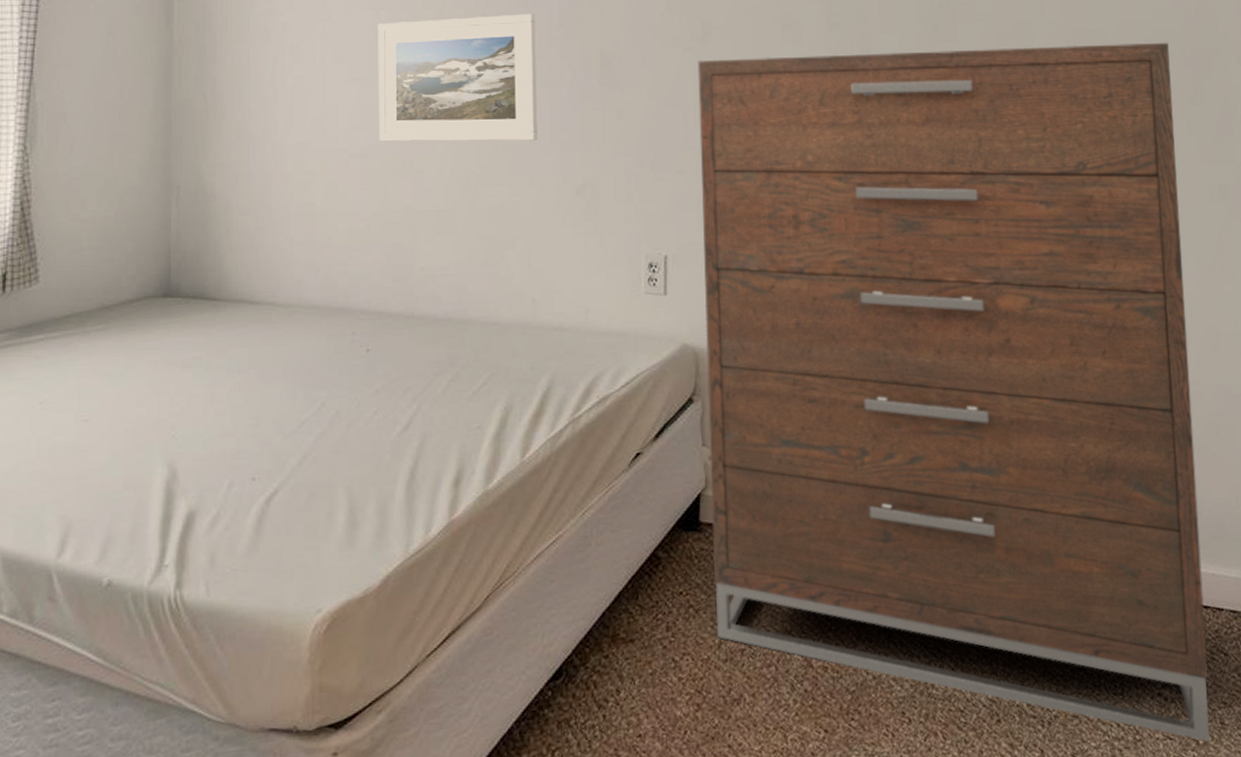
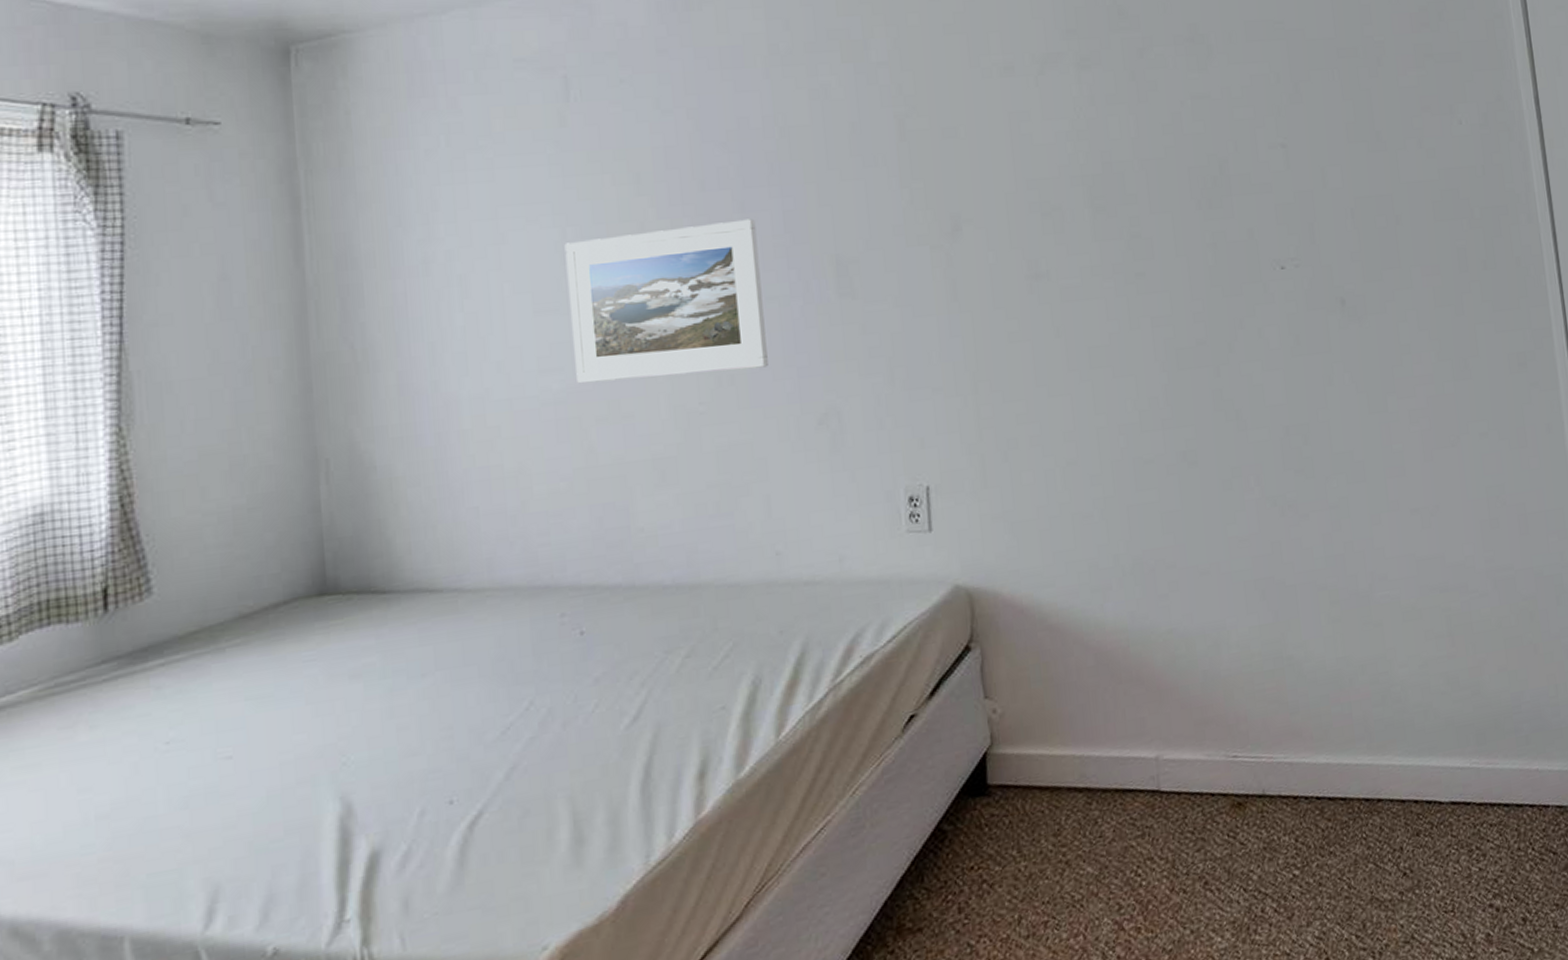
dresser: present [697,42,1210,742] -> none [948,203,1544,949]

